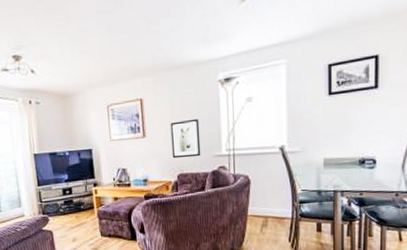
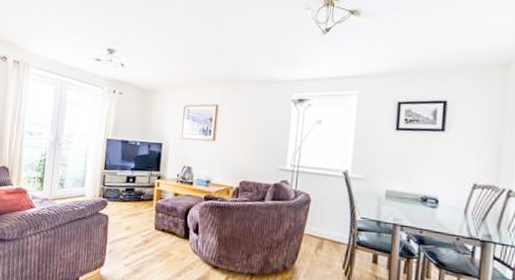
wall art: present [170,118,201,159] -> none [238,131,269,168]

